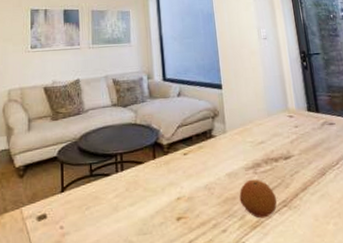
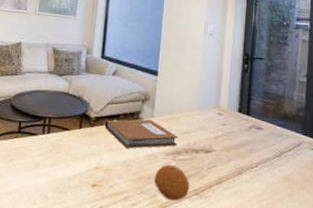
notebook: none [178,135,256,171] -> present [104,119,178,149]

